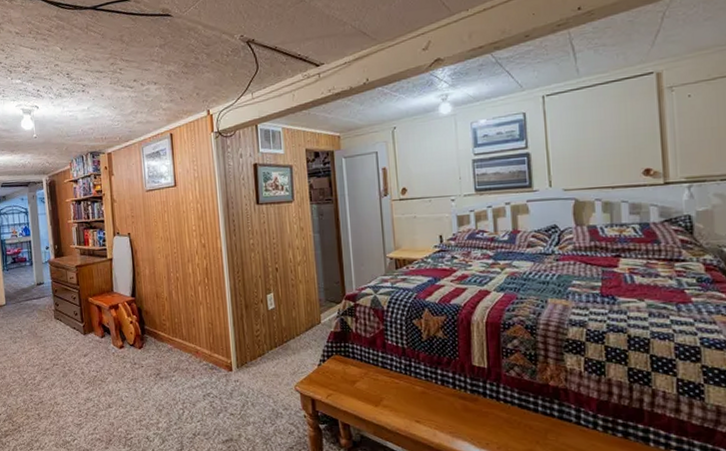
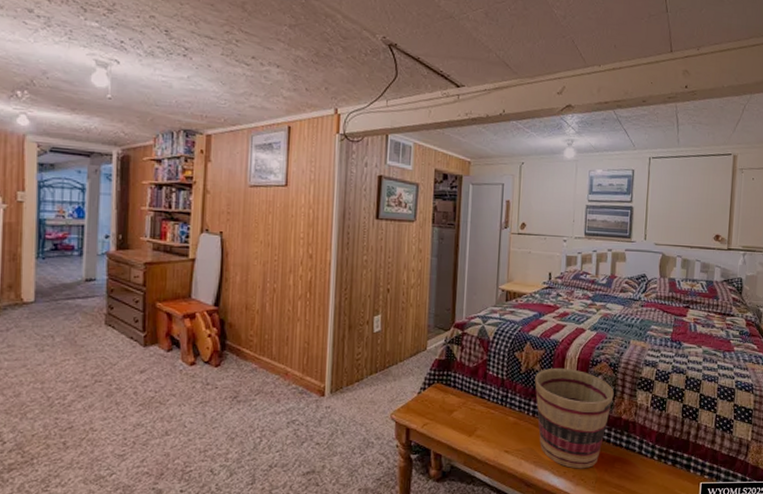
basket: none [439,333,536,440] -> present [535,367,614,469]

